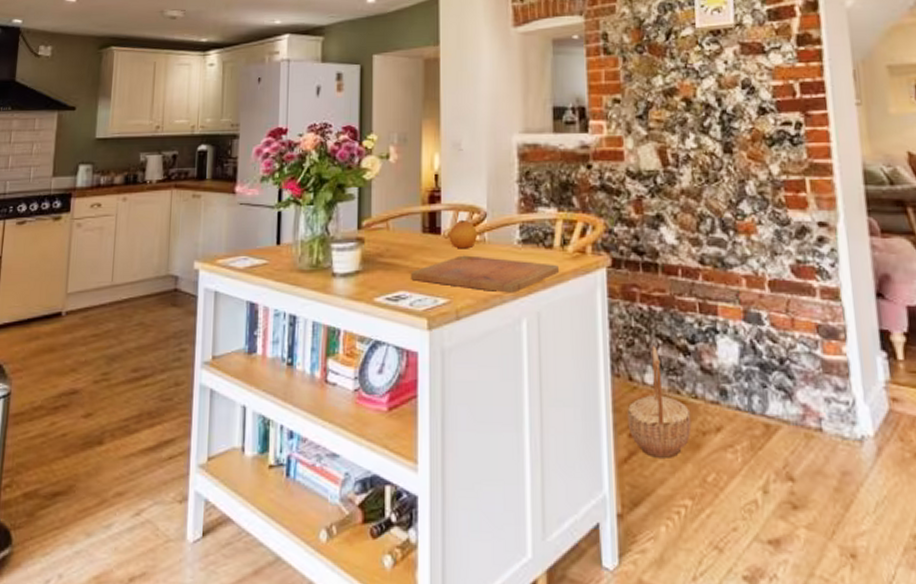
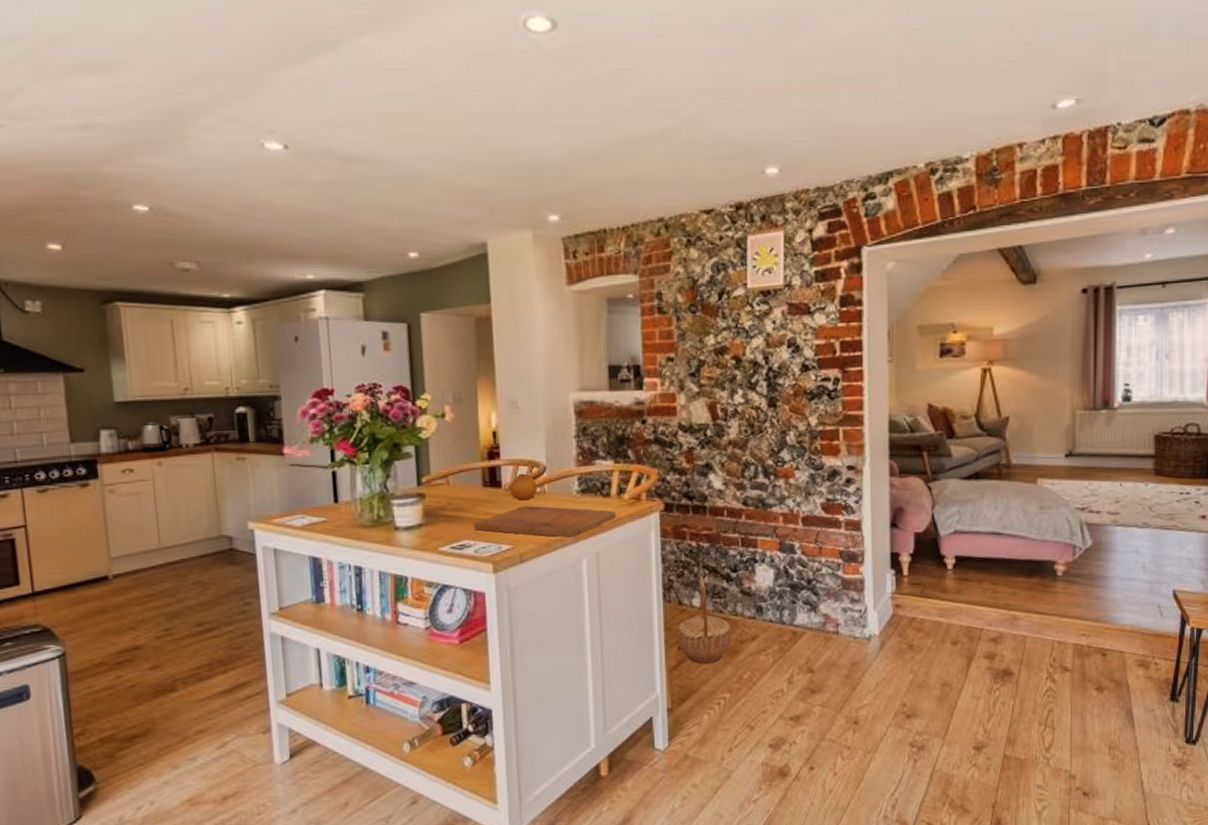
kettle: none [111,158,140,189] -> present [140,422,173,454]

